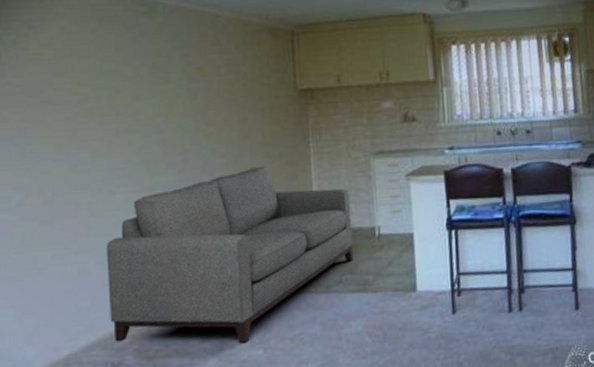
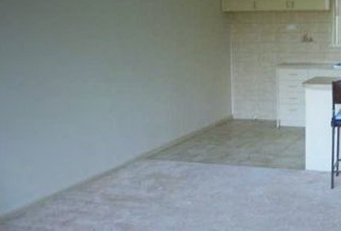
sofa: present [106,166,354,344] -> none [81,68,260,196]

